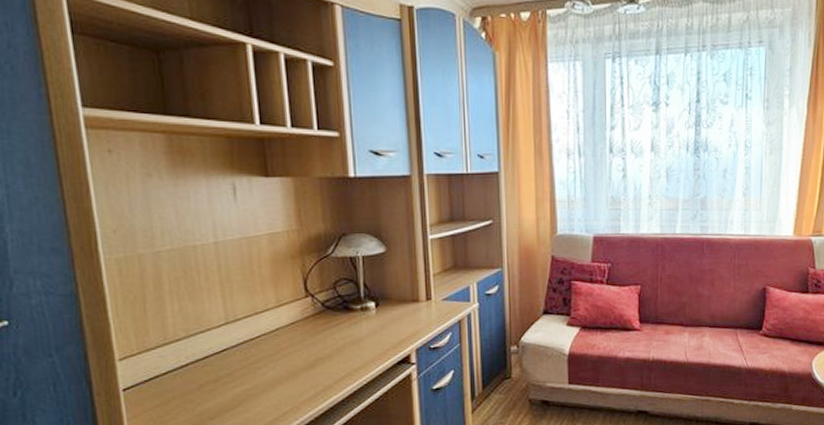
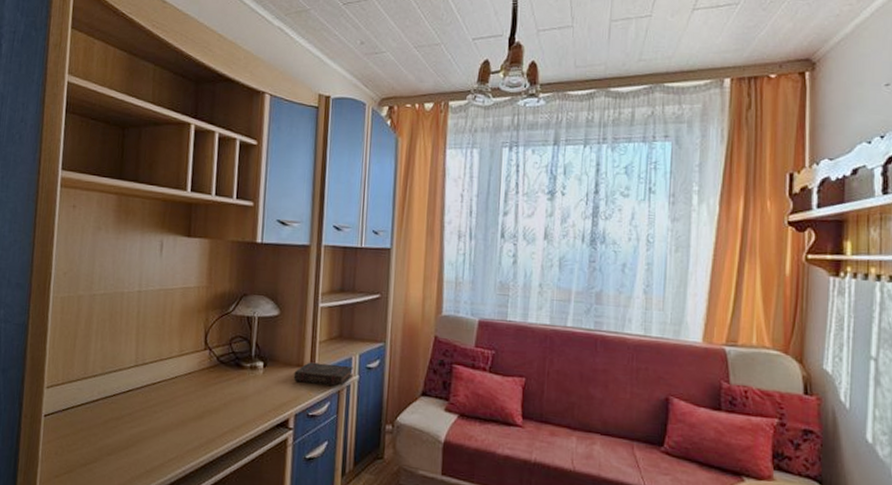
book: none [409,294,472,317] -> present [293,362,353,386]

